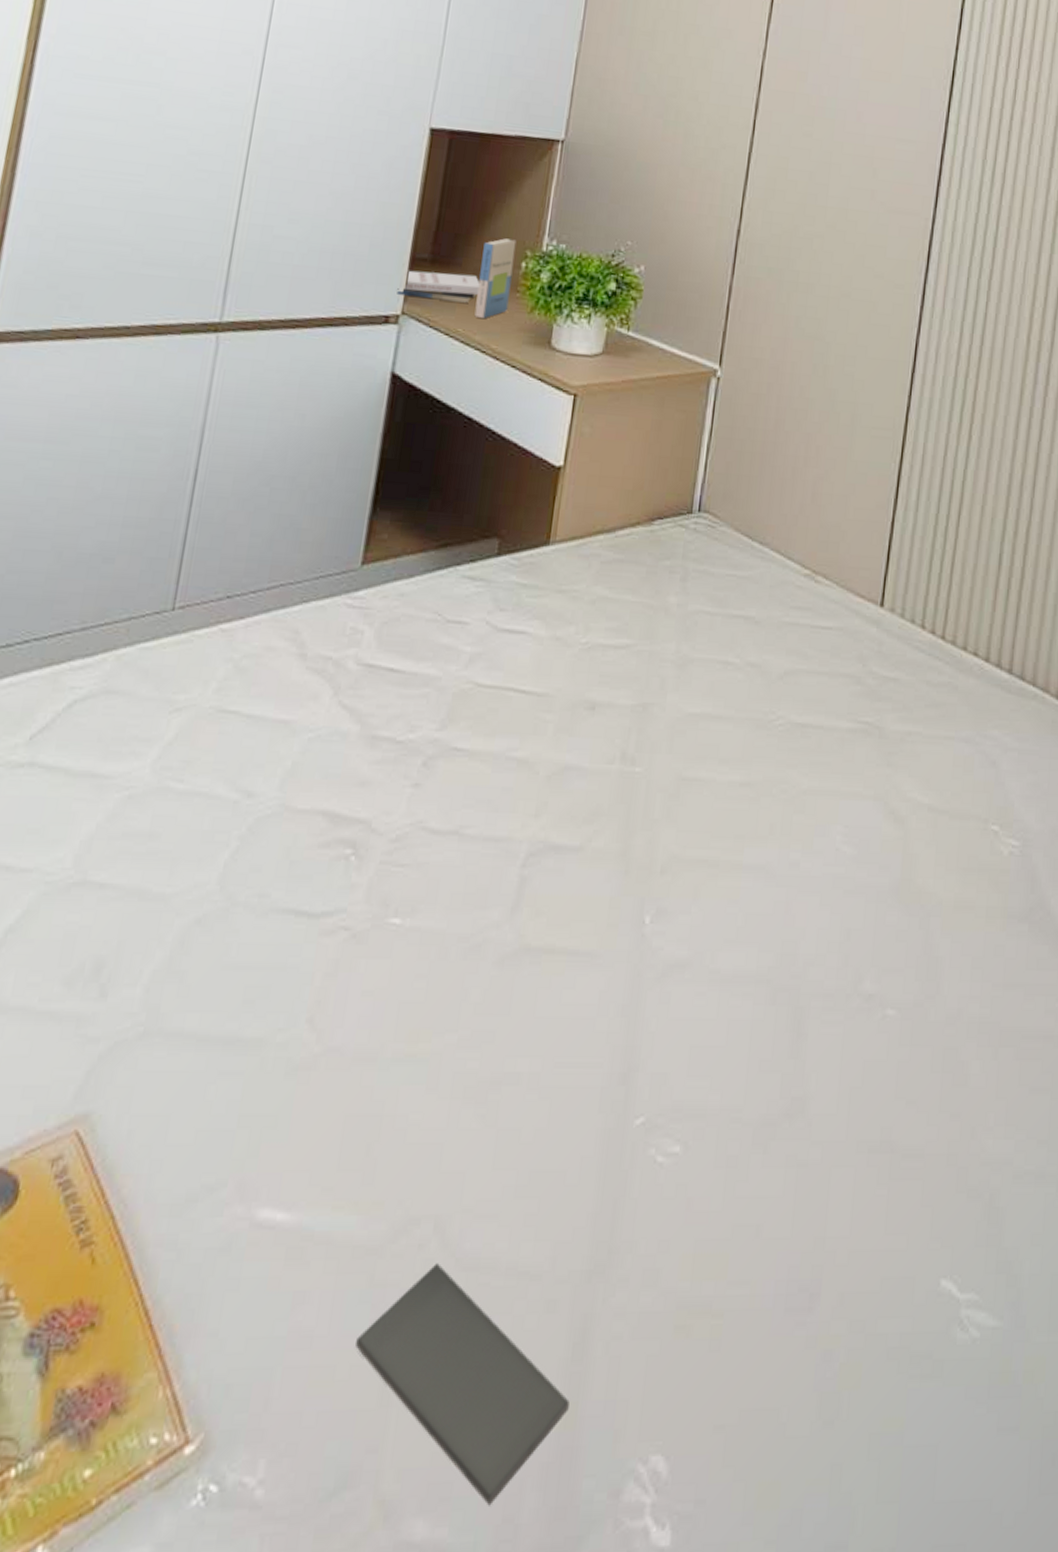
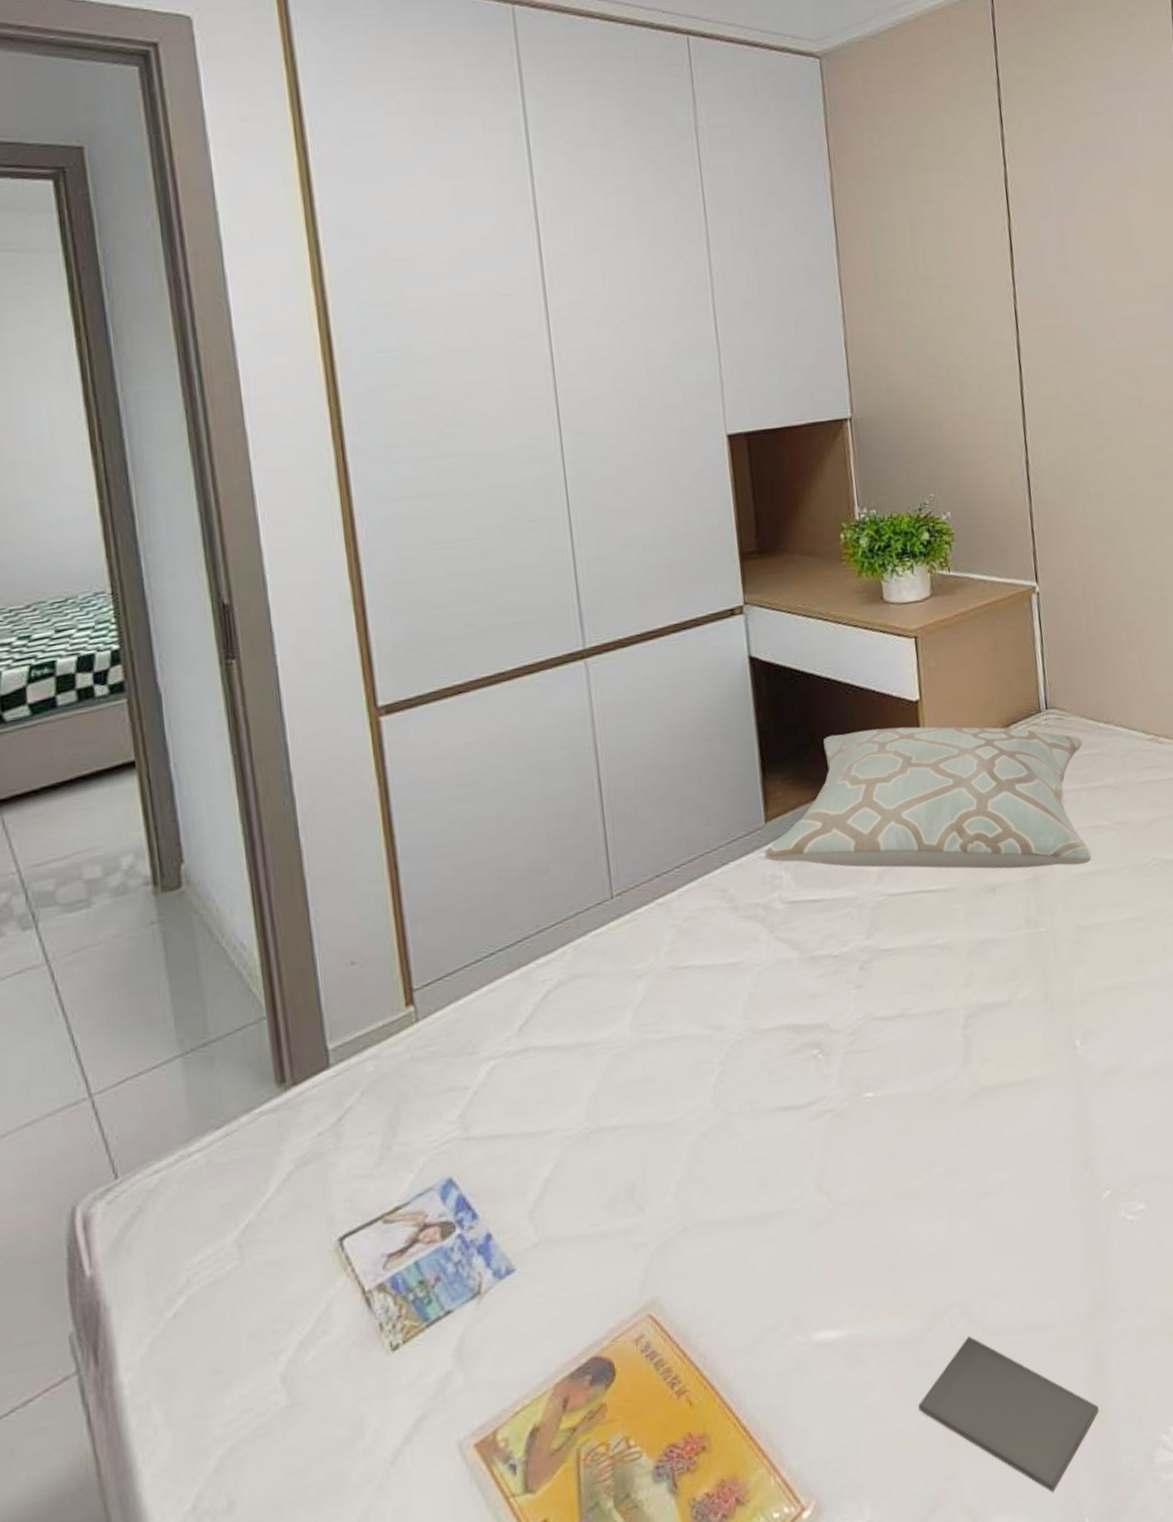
pillow: none [350,482,730,704] -> present [763,726,1092,869]
books: present [397,270,480,303] -> none [735,555,809,589]
book: present [474,238,517,320] -> none [802,516,838,592]

